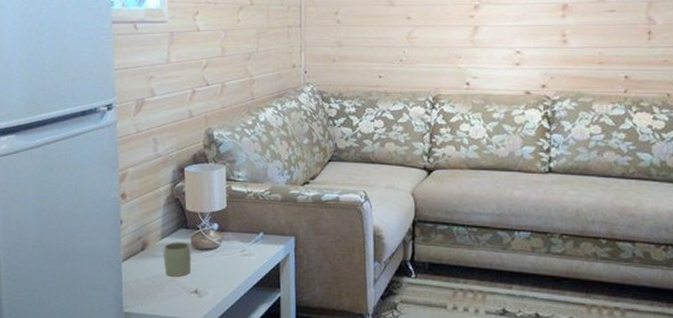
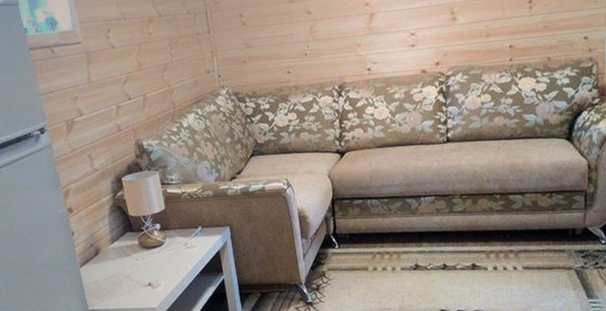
mug: present [163,242,192,277] -> none [115,244,142,275]

